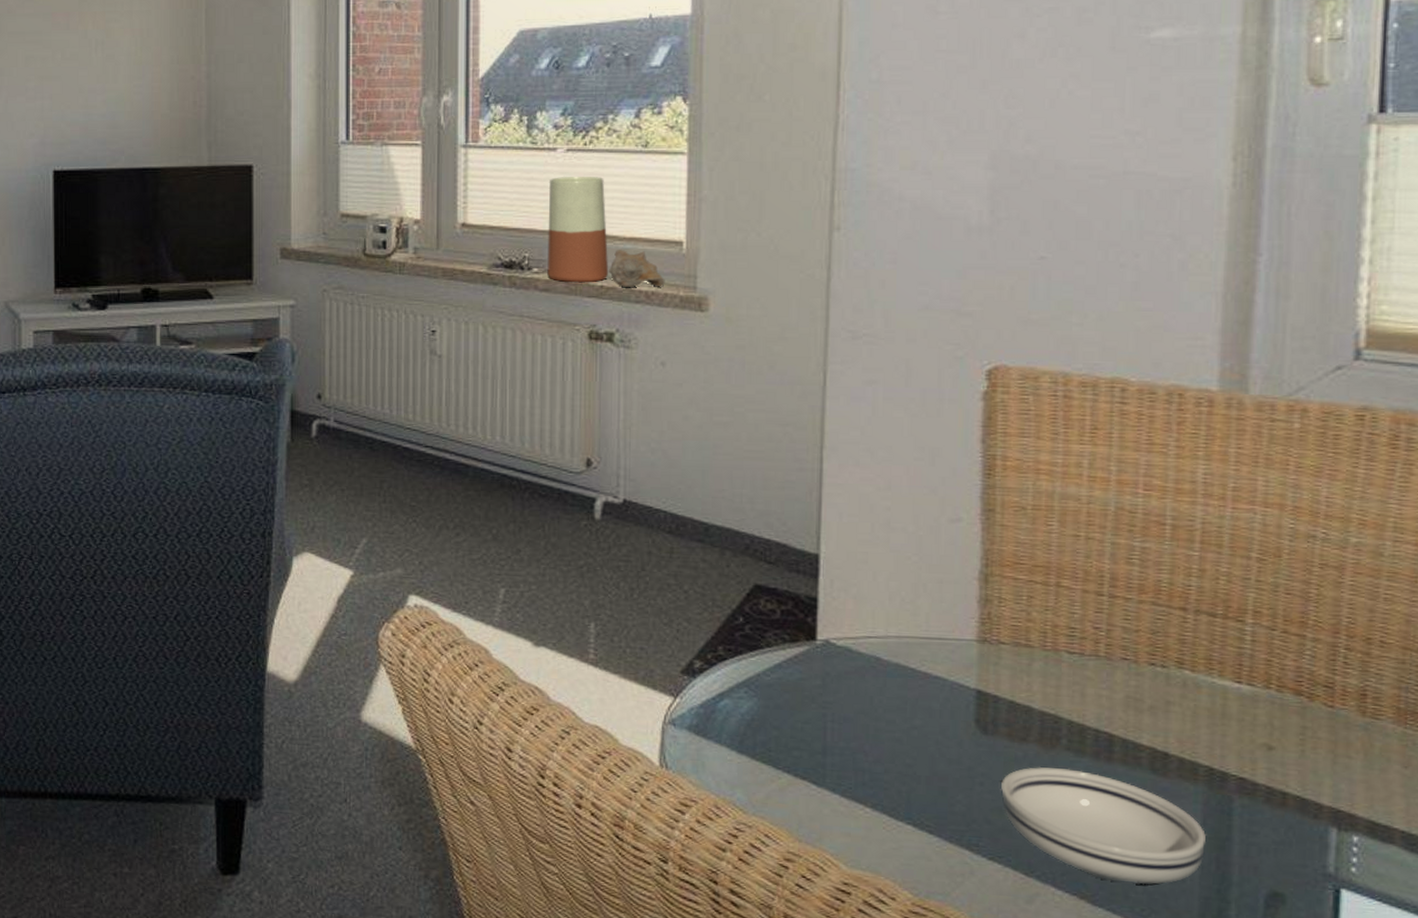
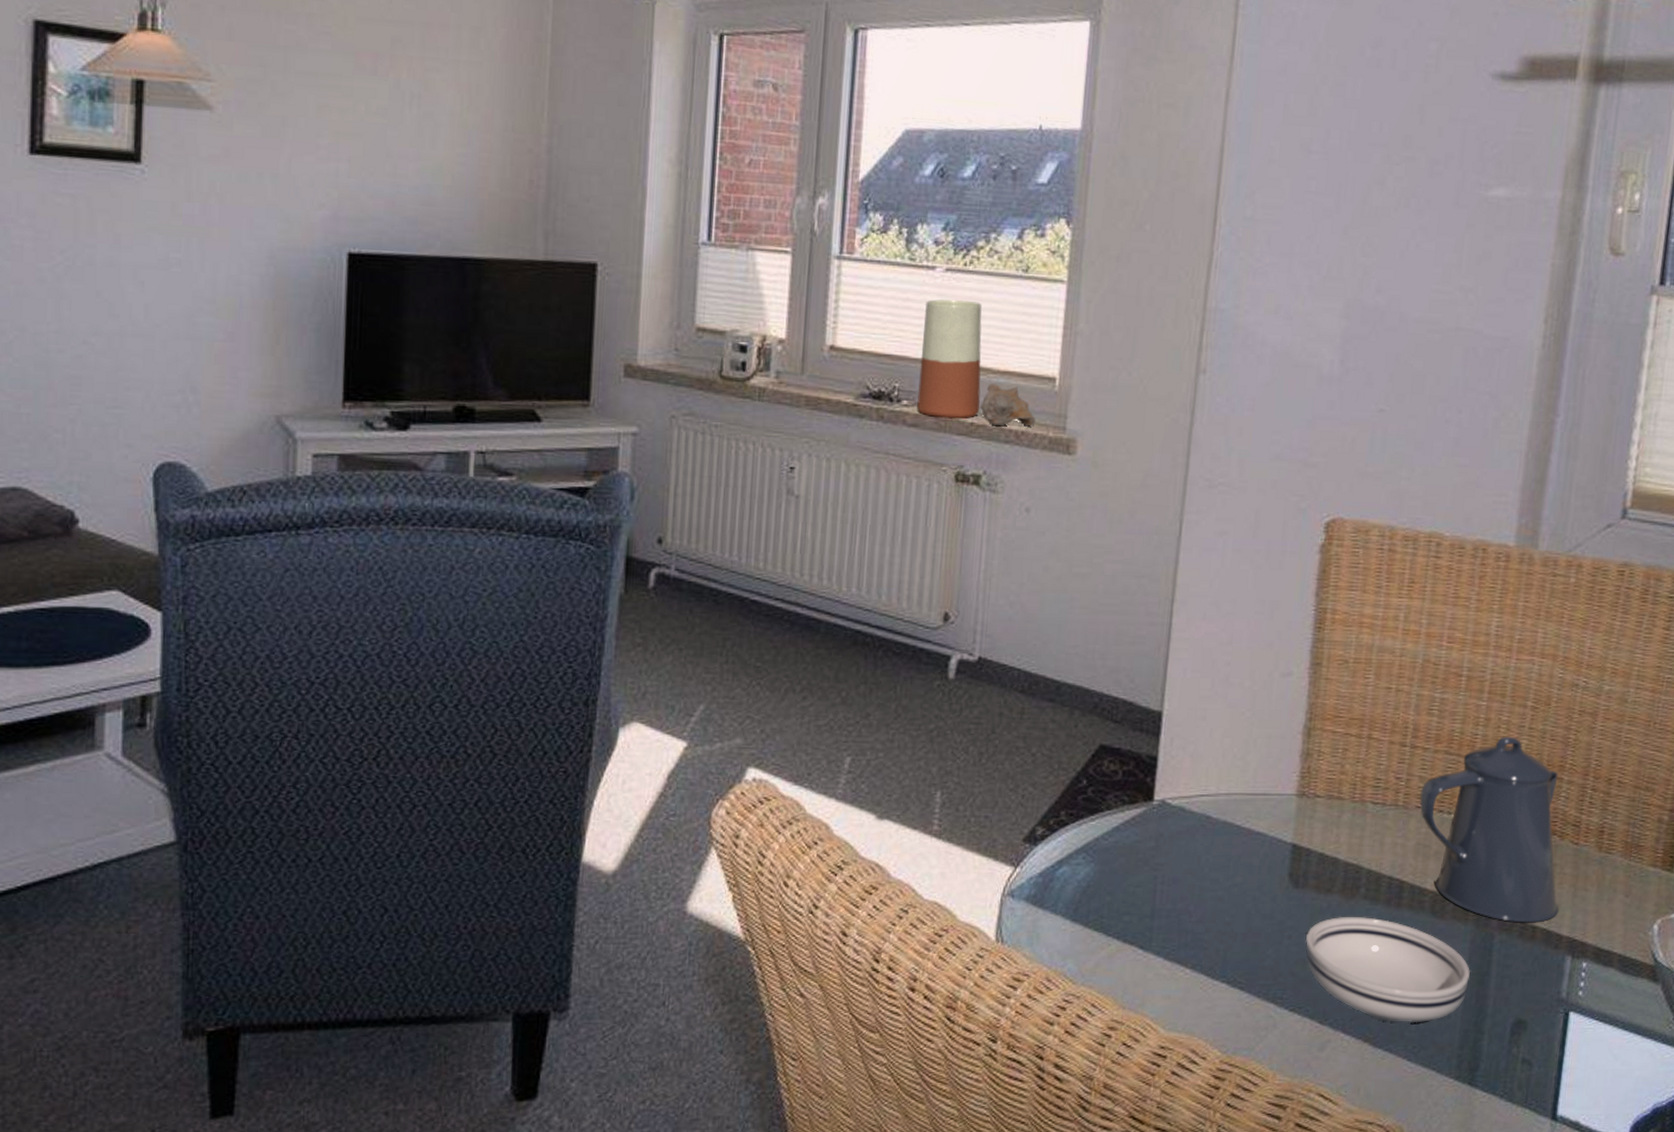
teapot: none [1125,588,1316,789] -> present [1419,736,1559,923]

